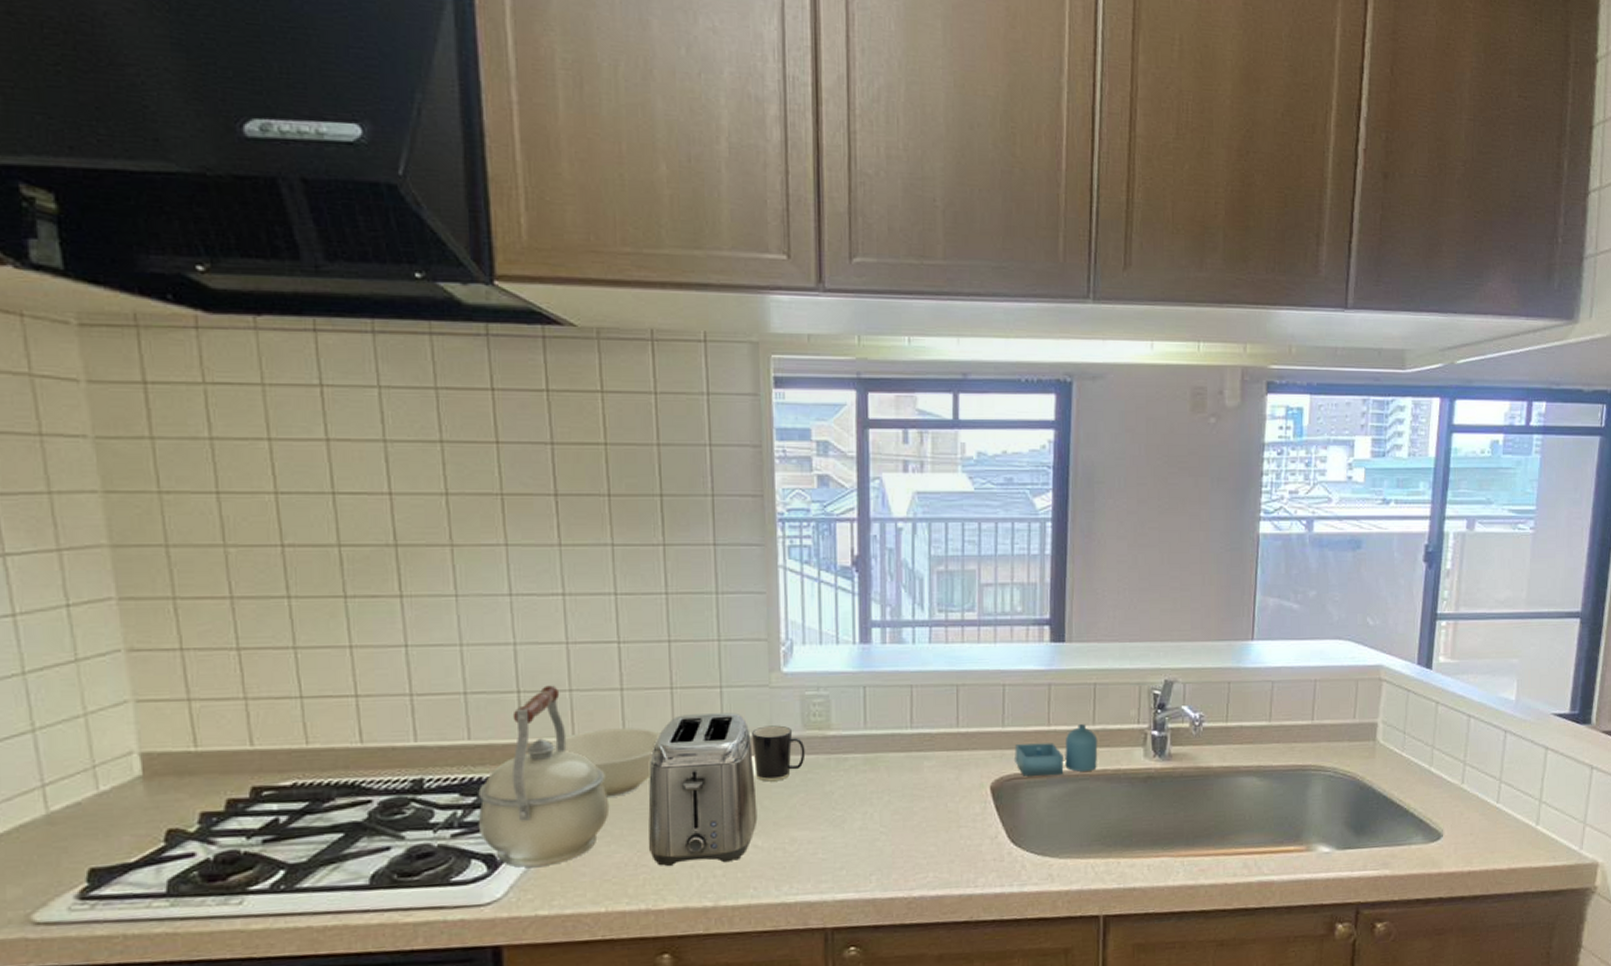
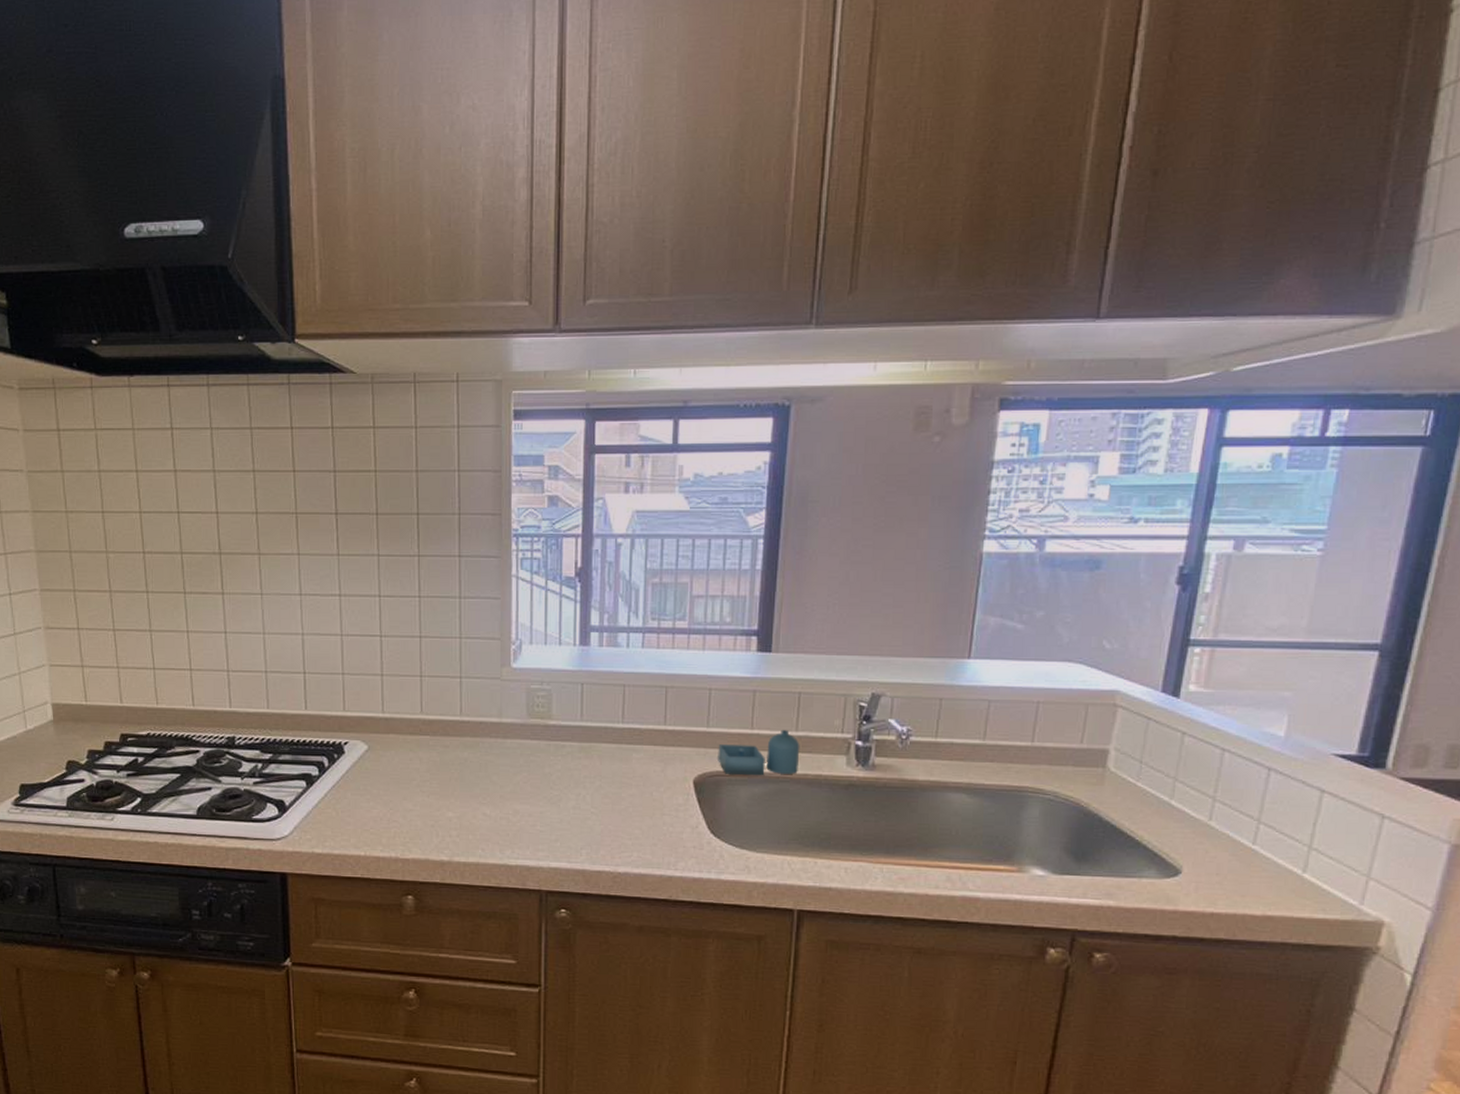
kettle: present [477,685,610,868] -> none [272,669,370,814]
bowl: present [552,728,660,797] -> none [328,707,411,763]
toaster: present [648,712,758,867] -> none [398,699,487,826]
mug: present [752,725,806,782] -> none [485,713,529,761]

